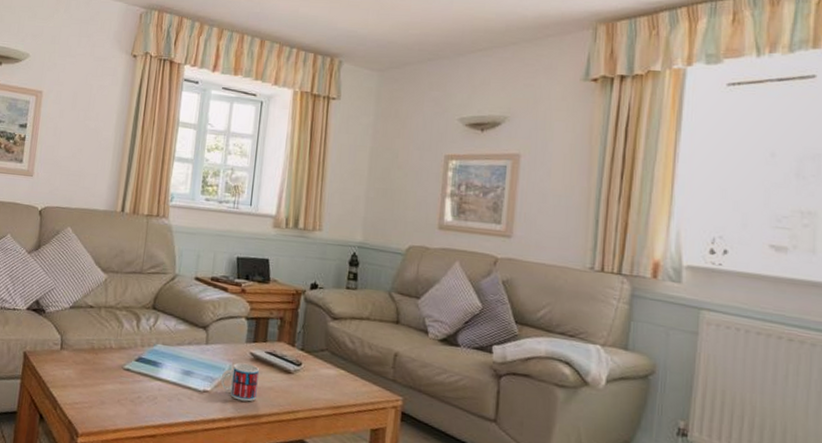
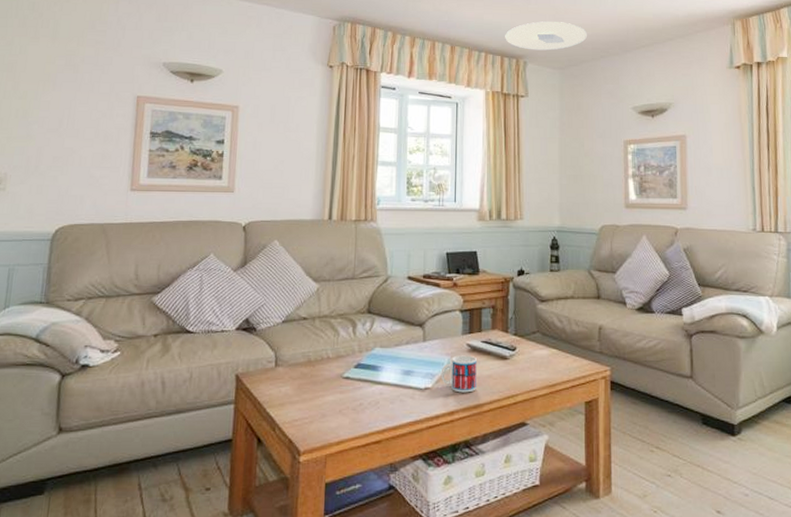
ceiling light: none [320,17,416,50] -> present [505,21,588,51]

